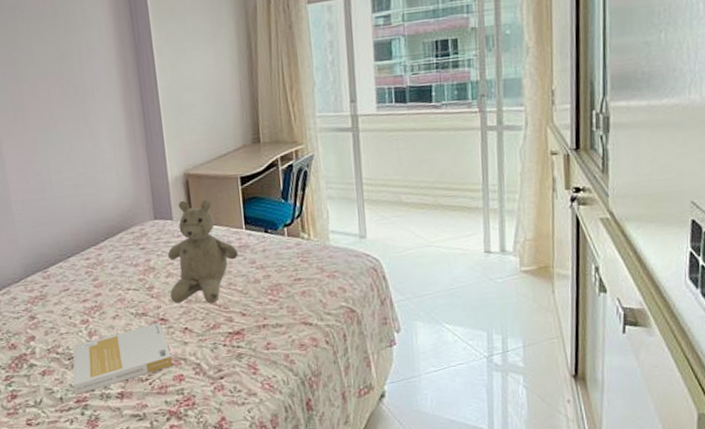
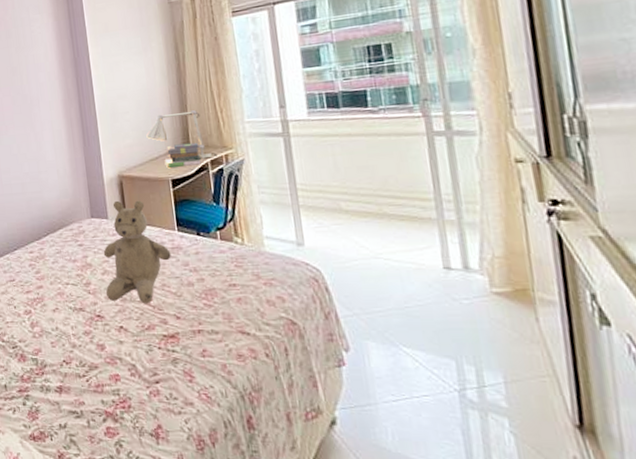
book: present [72,323,173,395] -> none [16,319,109,384]
desk lamp: none [216,103,287,156] -> present [147,109,217,159]
books: none [234,138,271,164] -> present [165,142,202,168]

